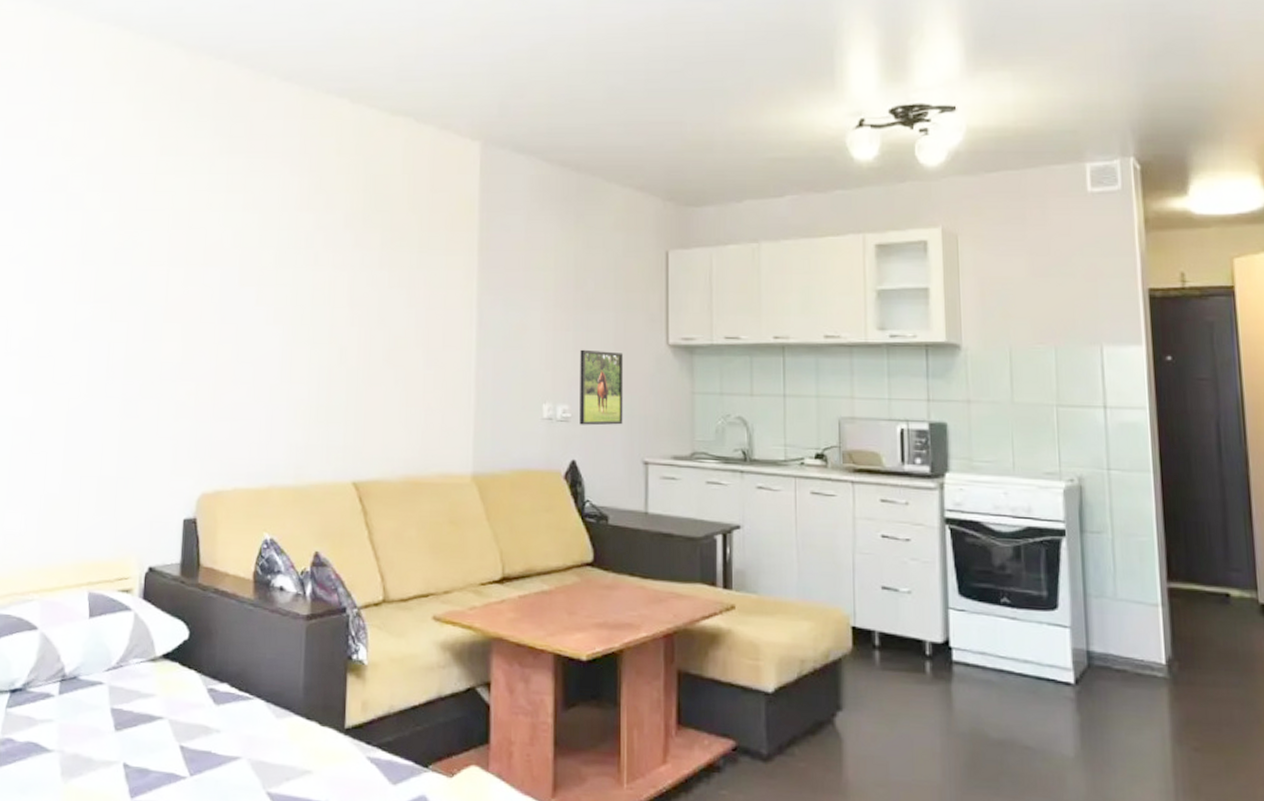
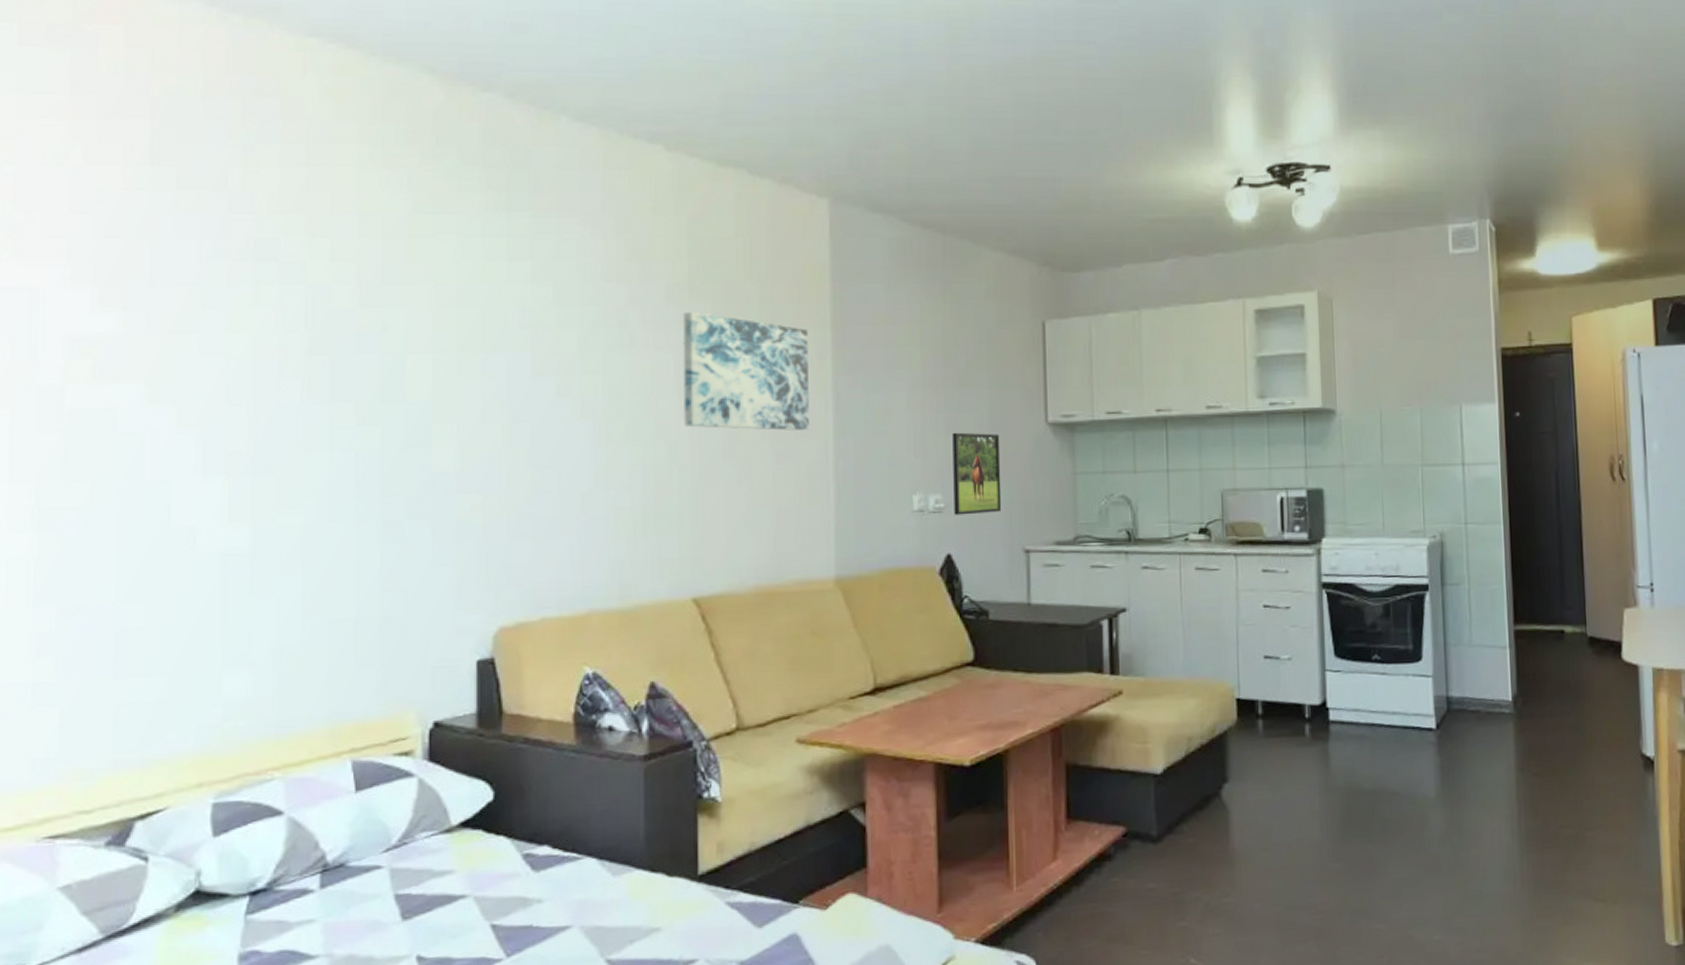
wall art: none [353,236,458,341] -> present [683,311,809,430]

